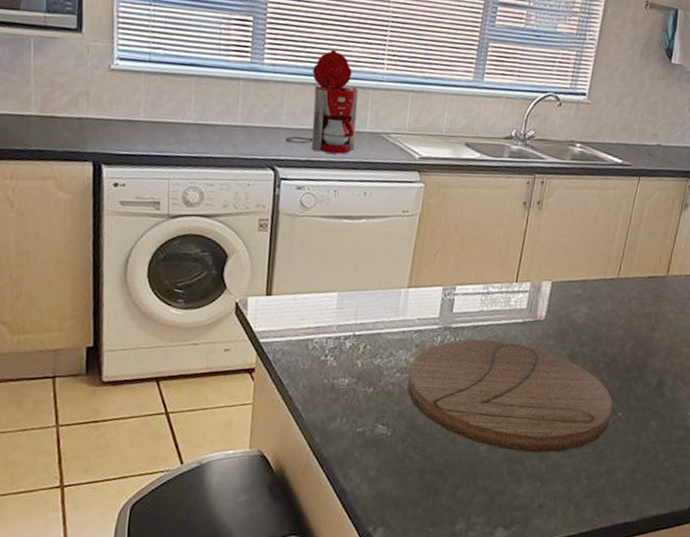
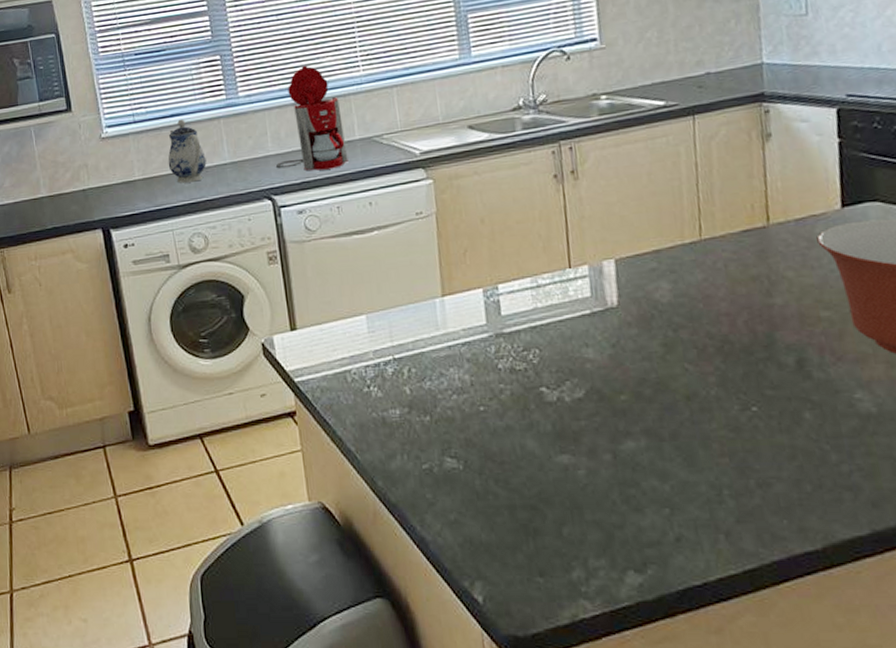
teapot: none [177,70,218,137] -> present [168,119,207,183]
cutting board: present [408,339,613,453] -> none [466,339,744,472]

